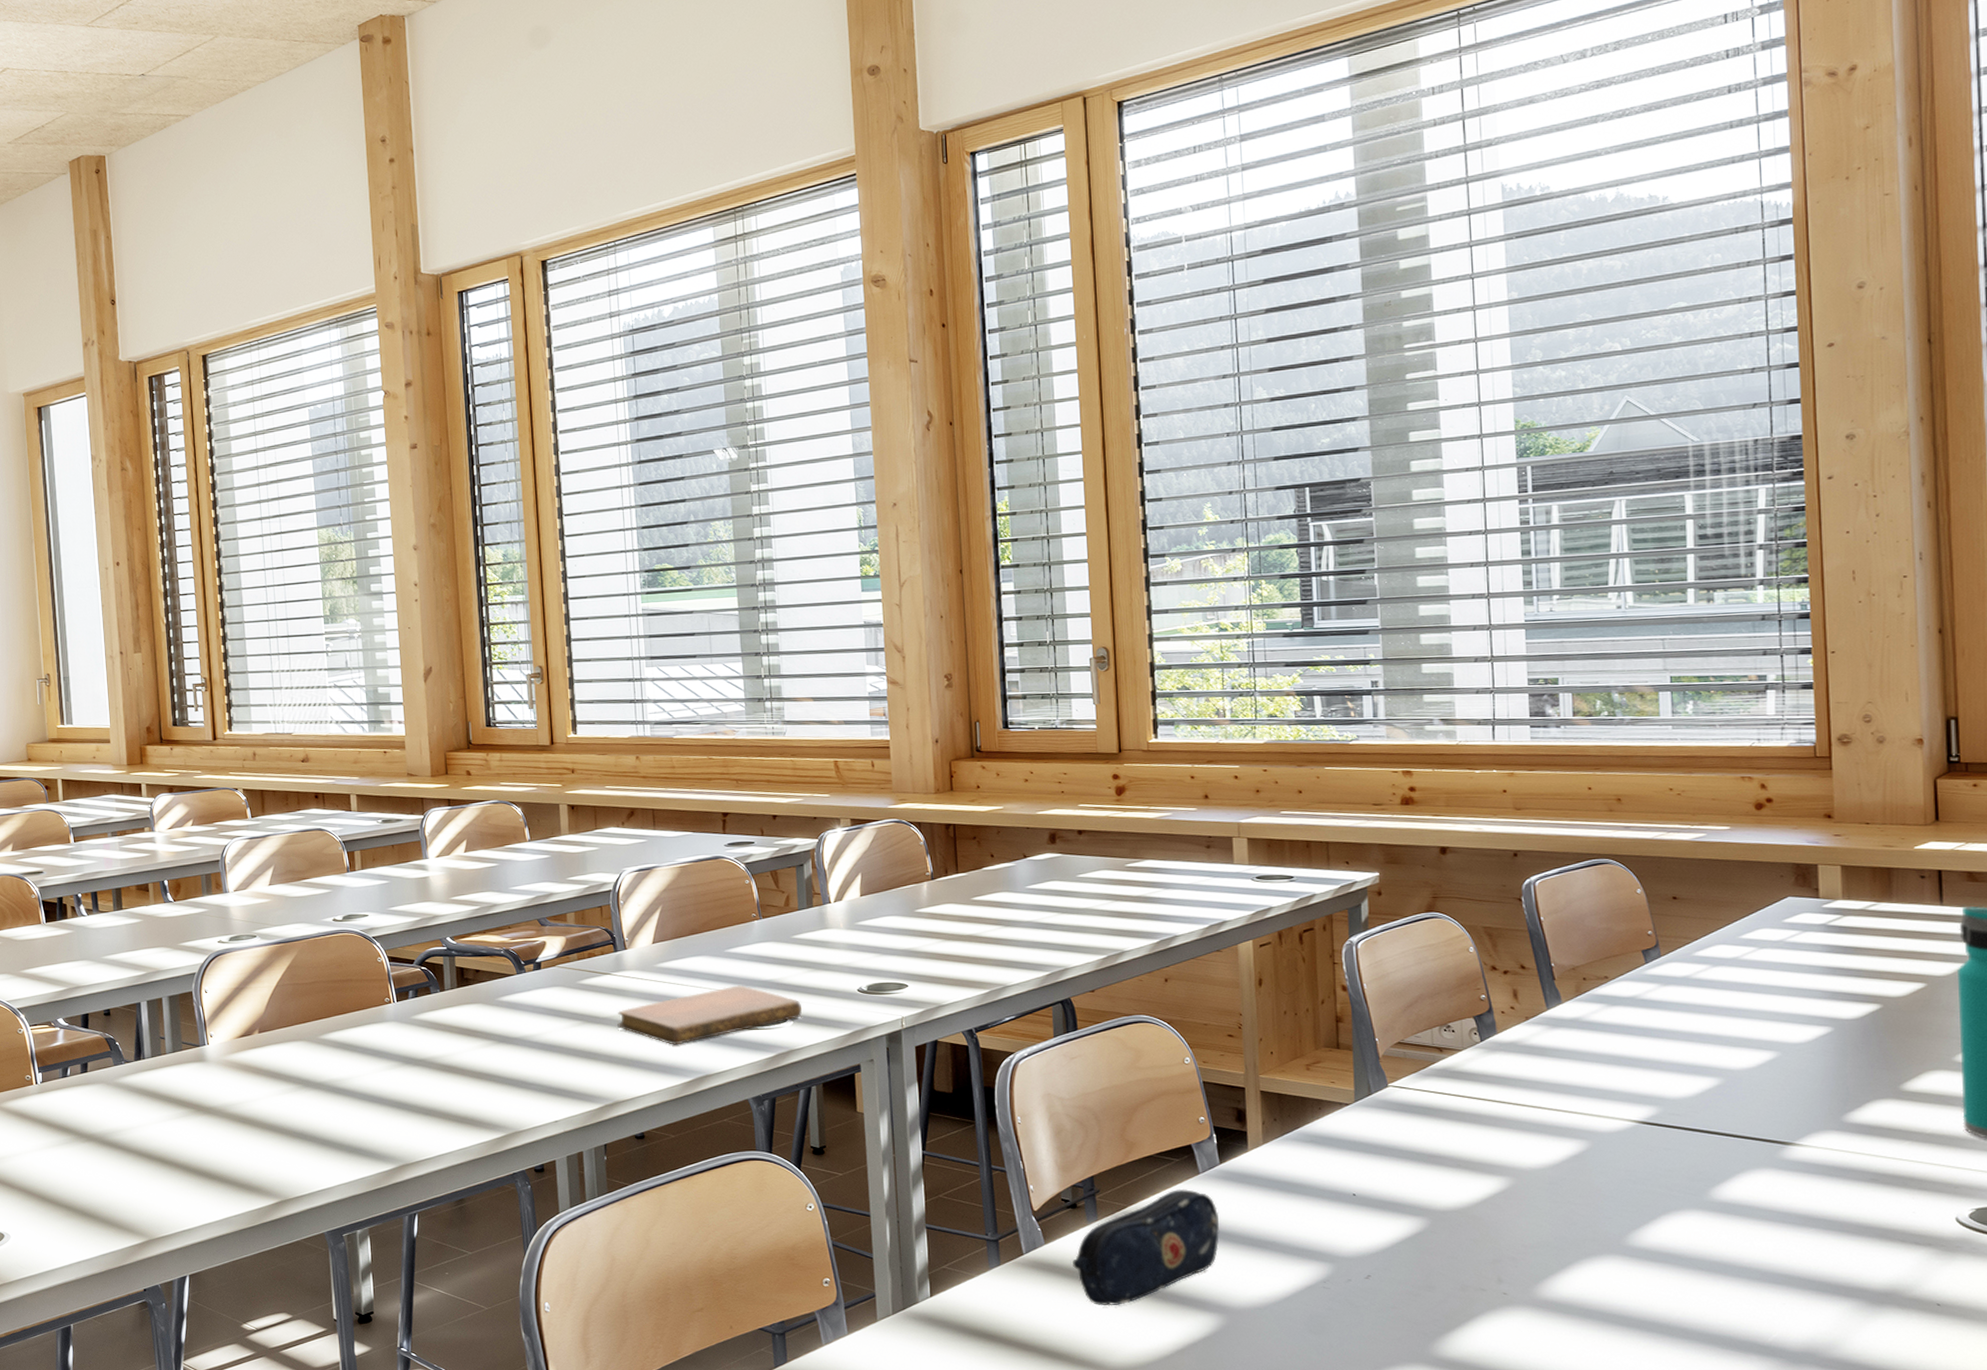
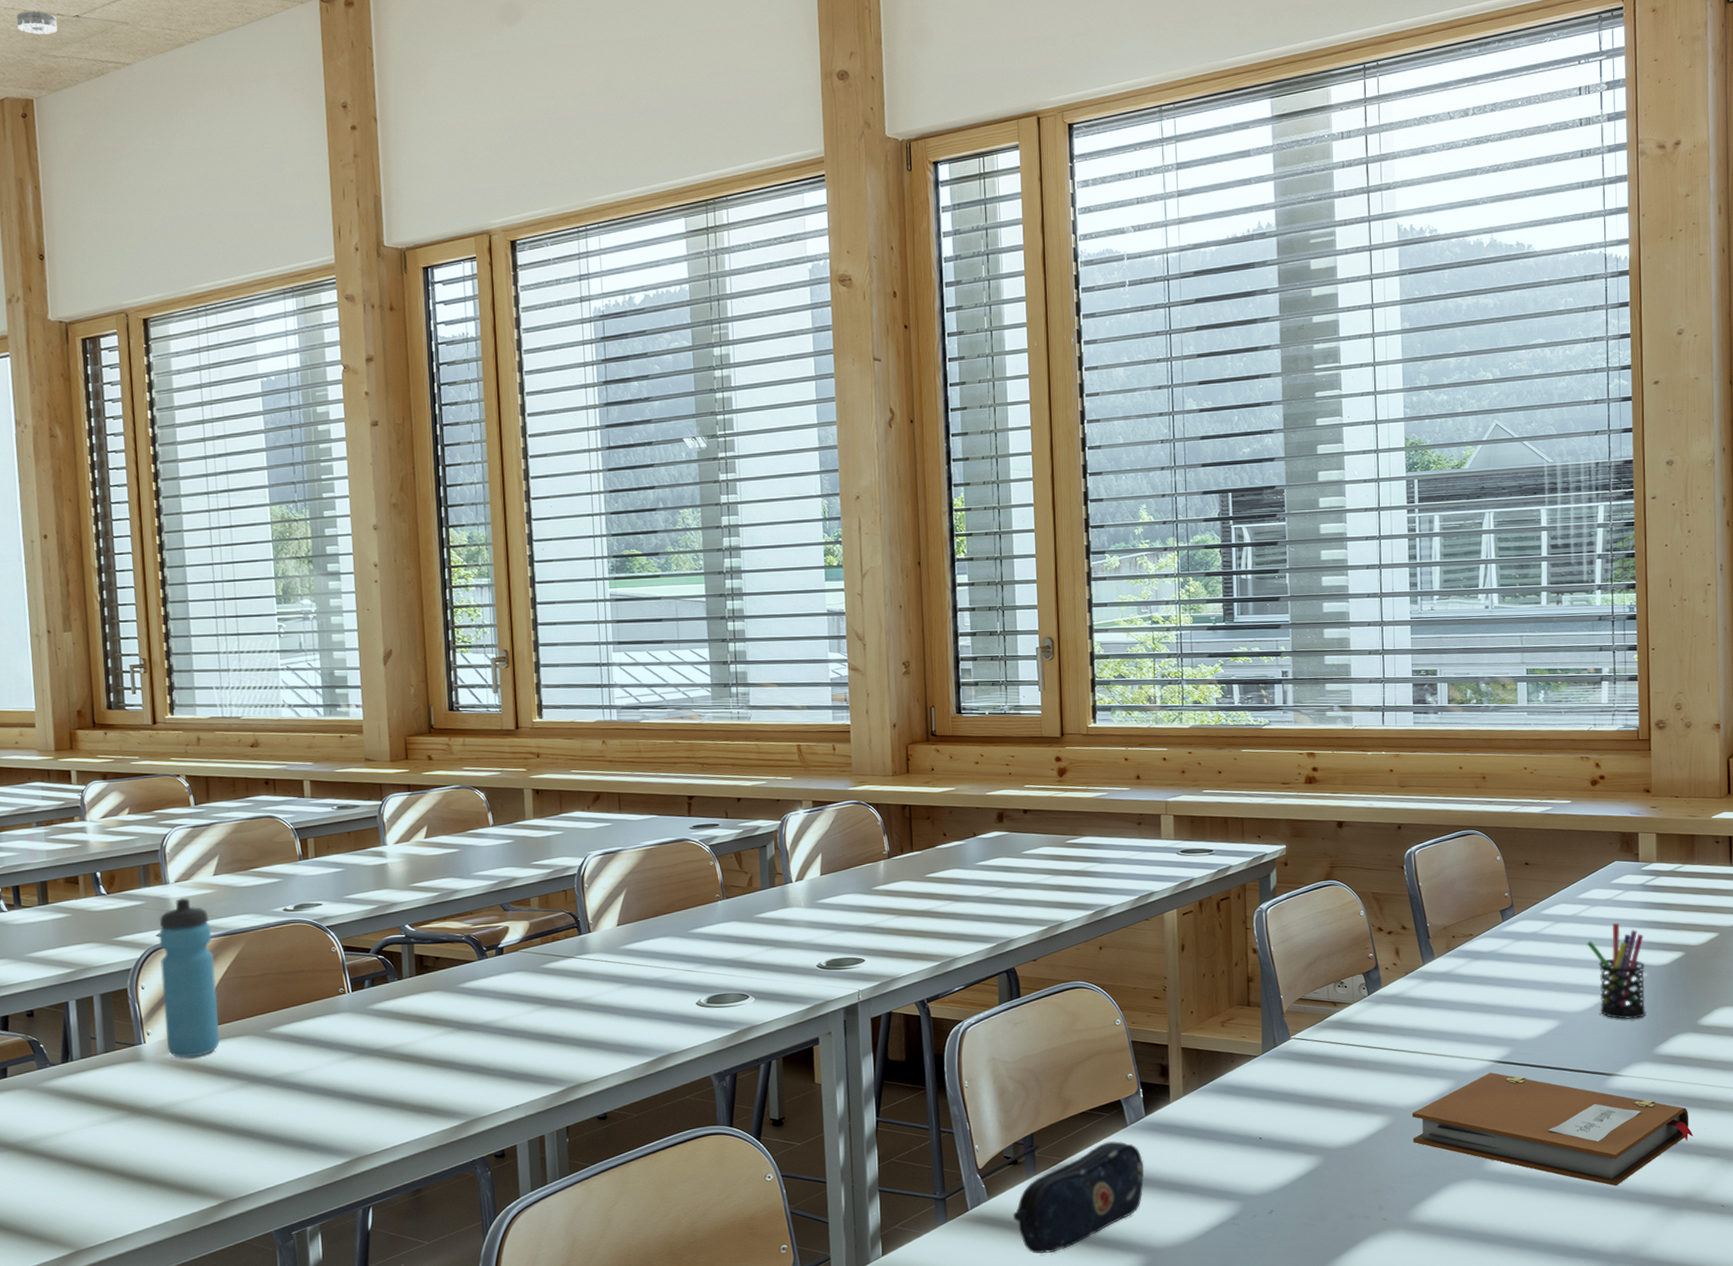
smoke detector: none [91,73,125,95] -> present [17,11,57,34]
water bottle: none [220,906,275,1061] -> present [159,897,220,1059]
notebook: present [617,985,802,1045] -> none [581,964,763,1026]
notebook: none [1536,1135,1898,1273] -> present [1411,1072,1694,1186]
pen holder: none [1753,969,1832,1081] -> present [1587,923,1646,1020]

